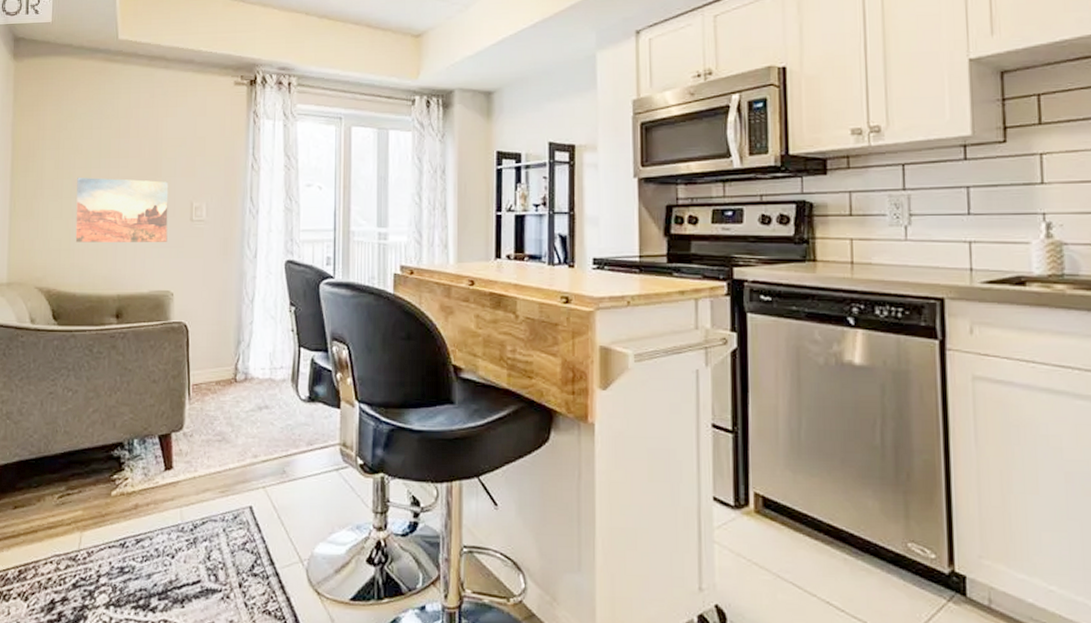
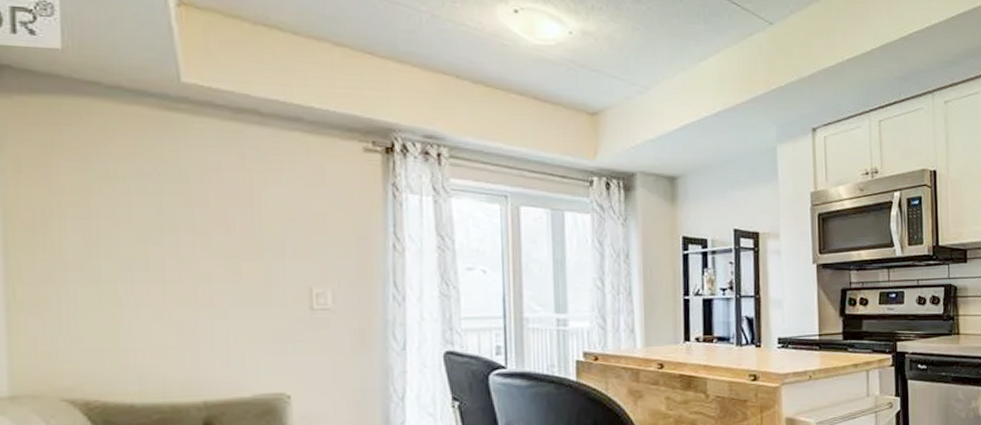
wall art: present [75,178,169,243] -> none [125,257,277,340]

